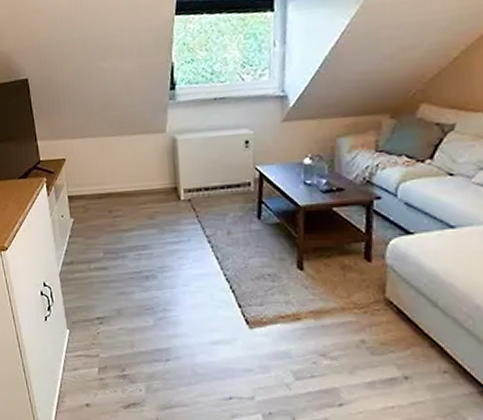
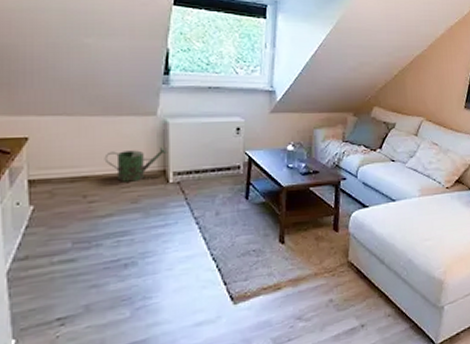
watering can: none [123,163,179,199] -> present [104,146,168,182]

